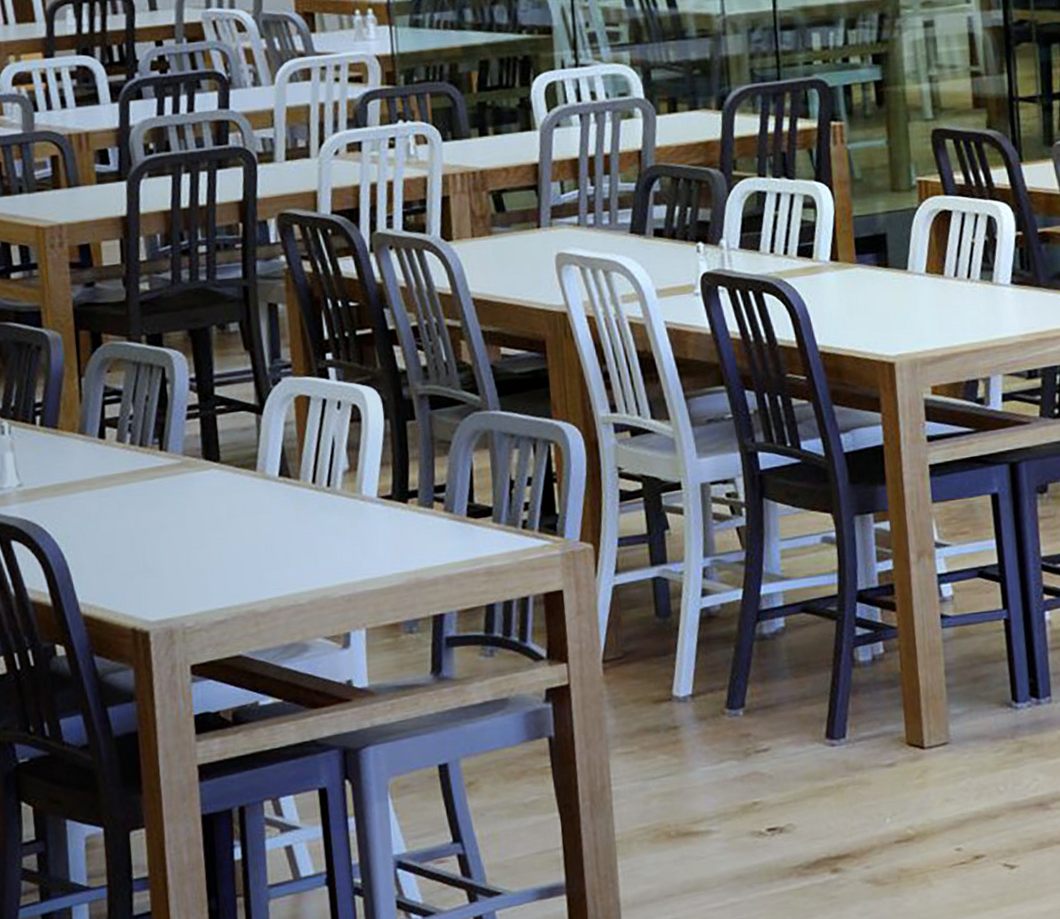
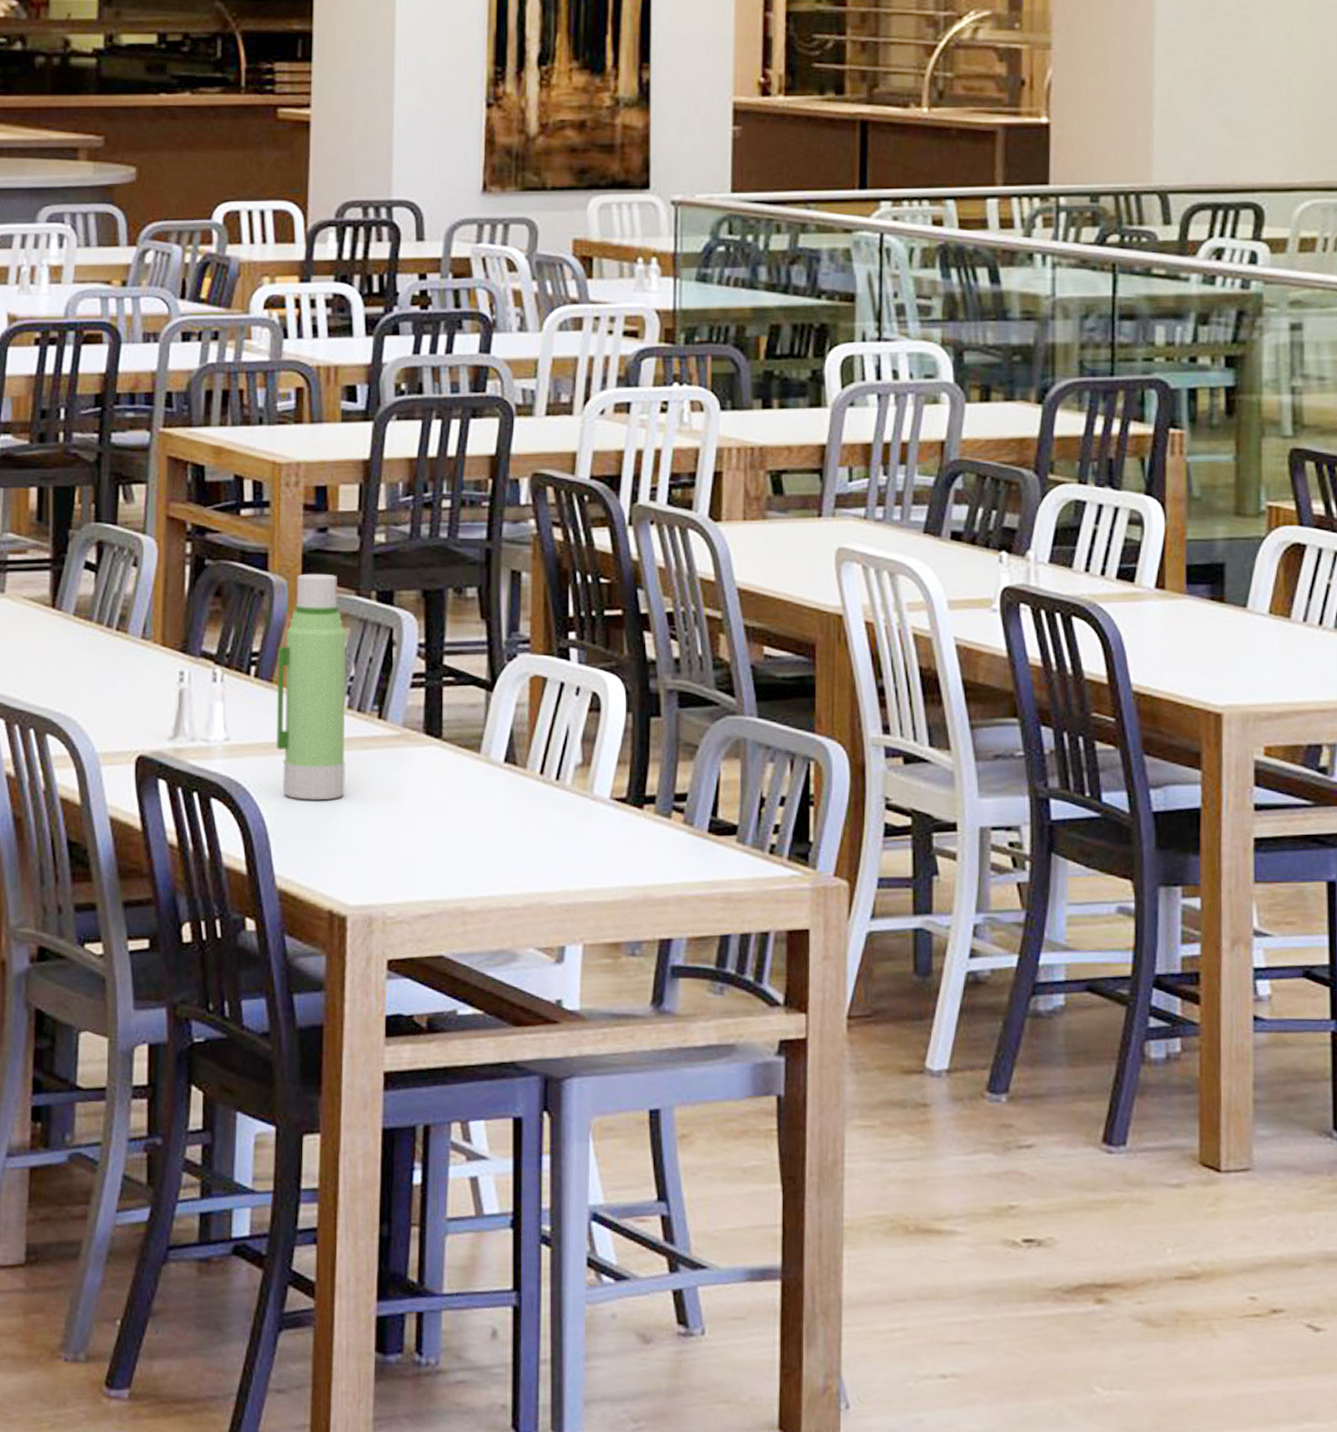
water bottle: none [59,324,136,532] -> present [276,573,347,801]

